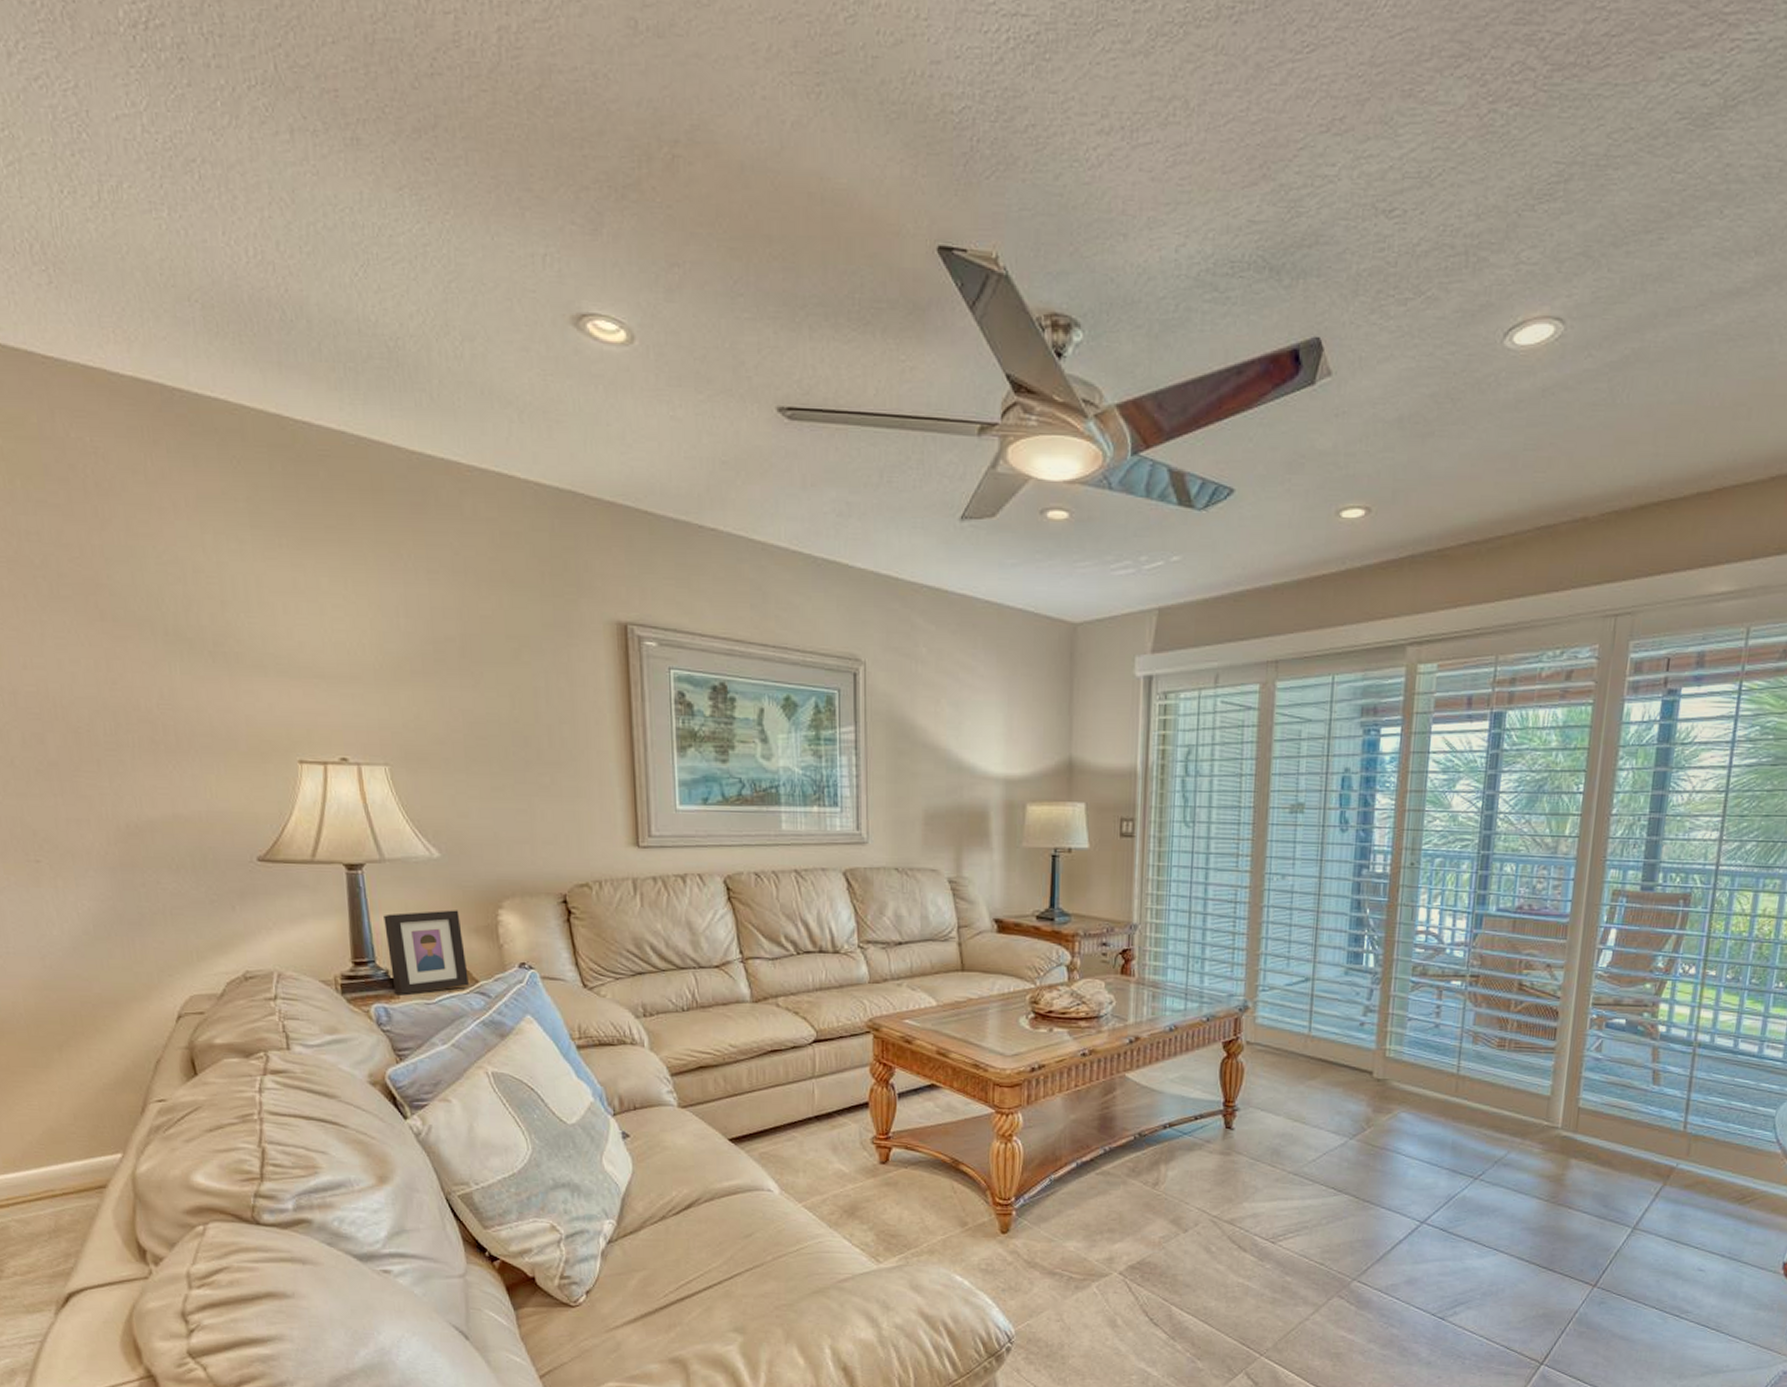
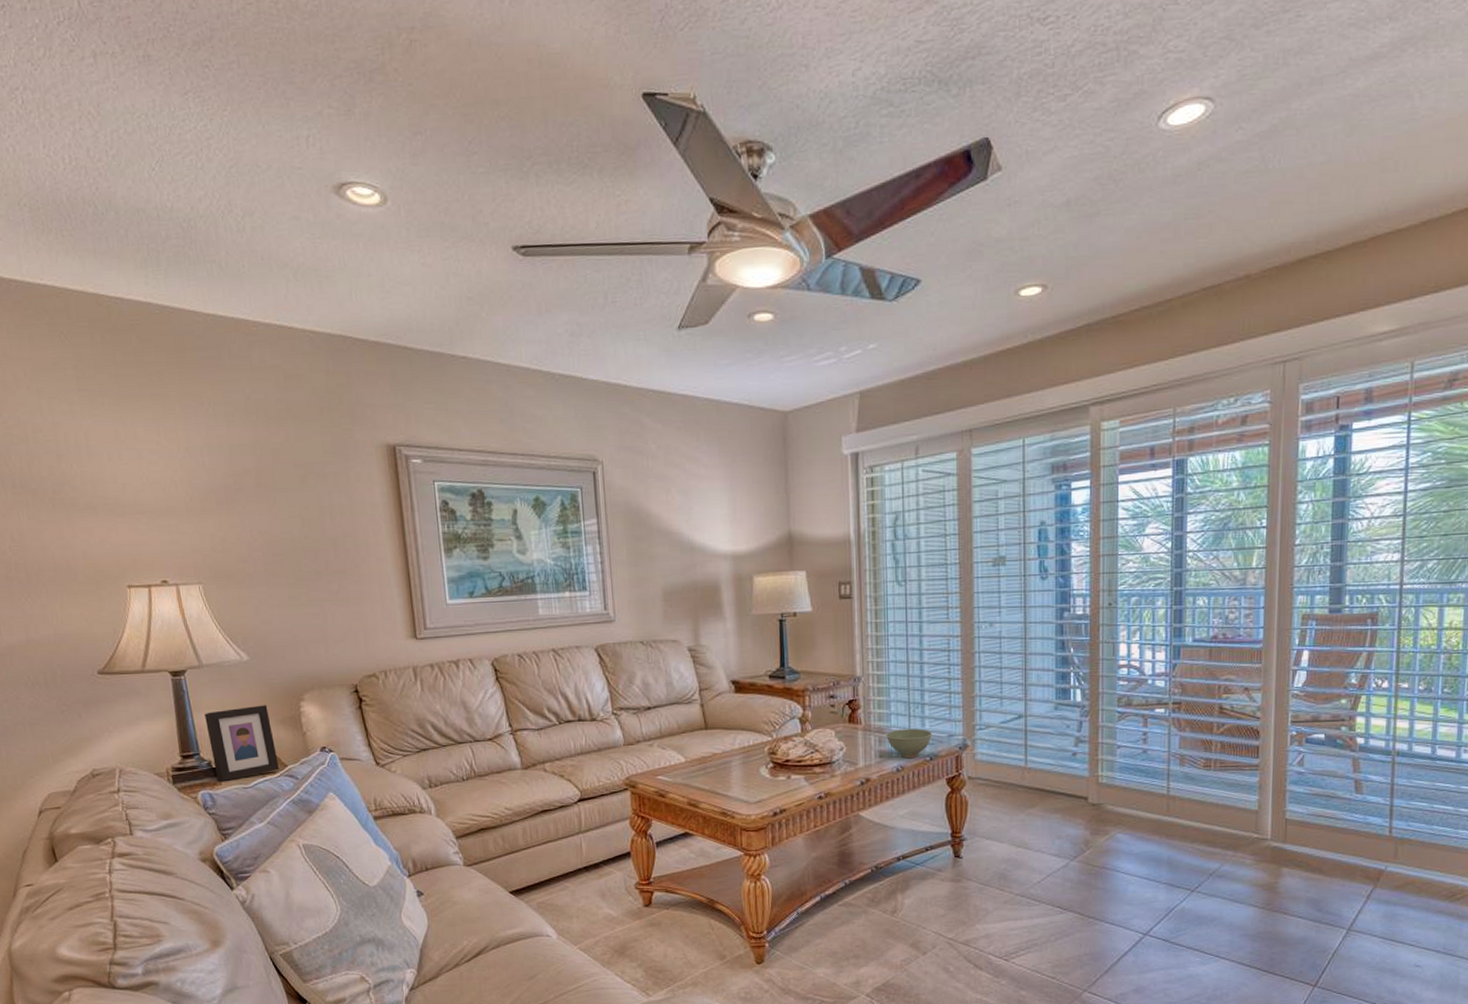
bowl: none [1160,985,1211,1018] -> present [885,728,932,759]

